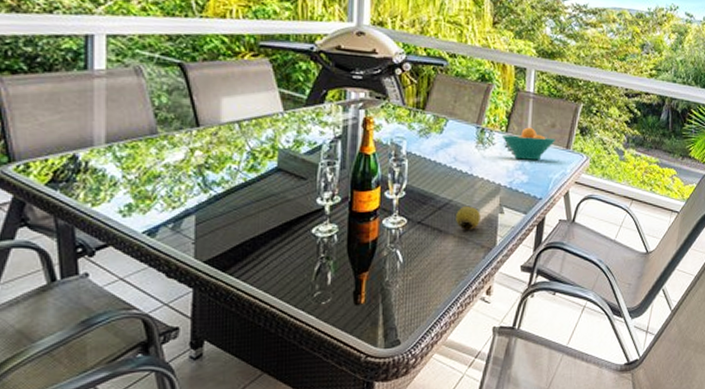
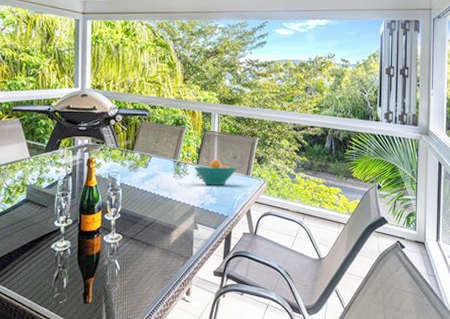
fruit: present [456,205,481,230] -> none [160,223,179,243]

